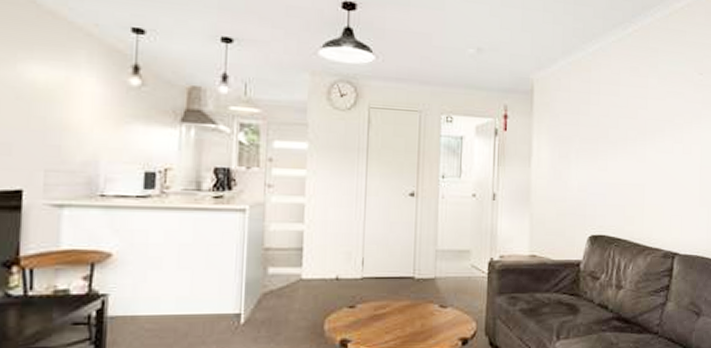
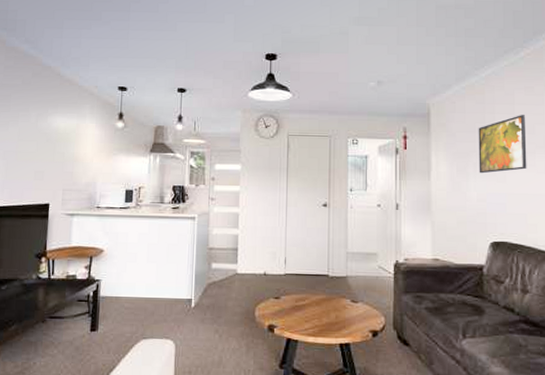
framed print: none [581,97,630,161] -> present [478,115,527,174]

